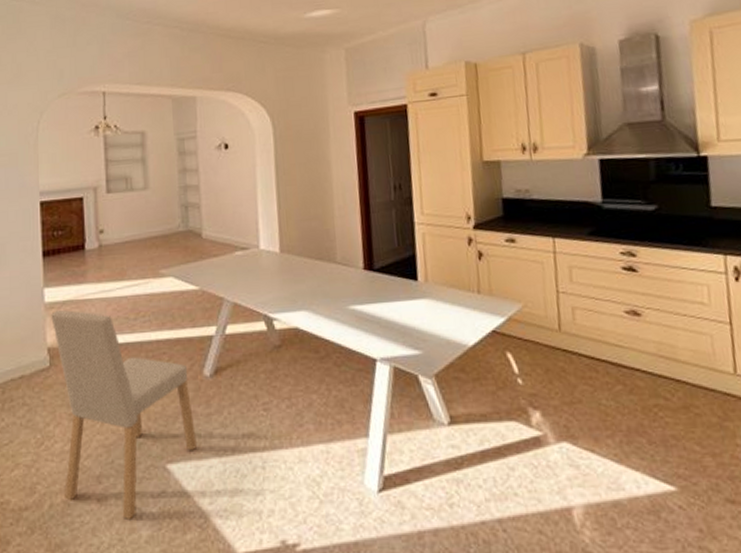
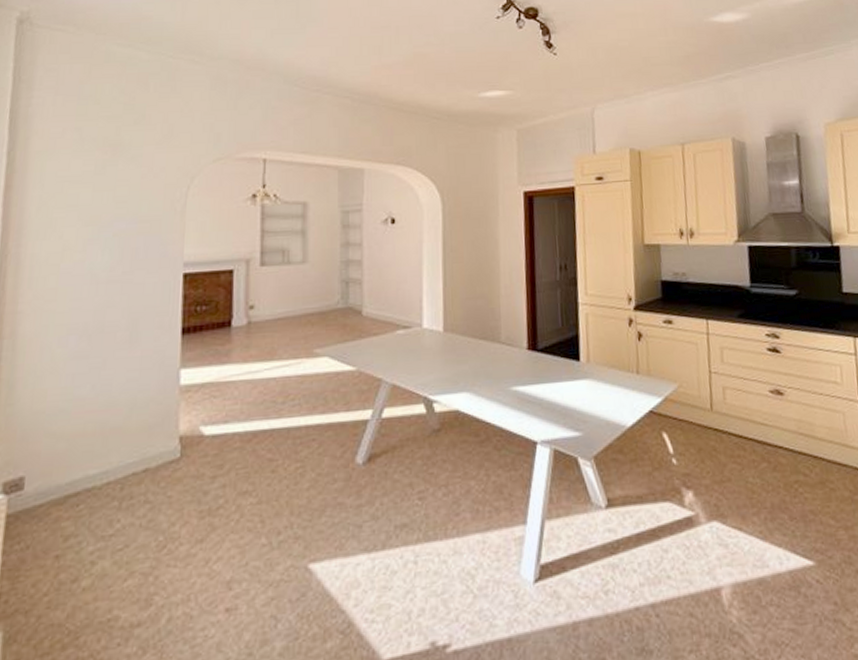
dining chair: present [51,310,198,521] -> none [185,394,345,631]

